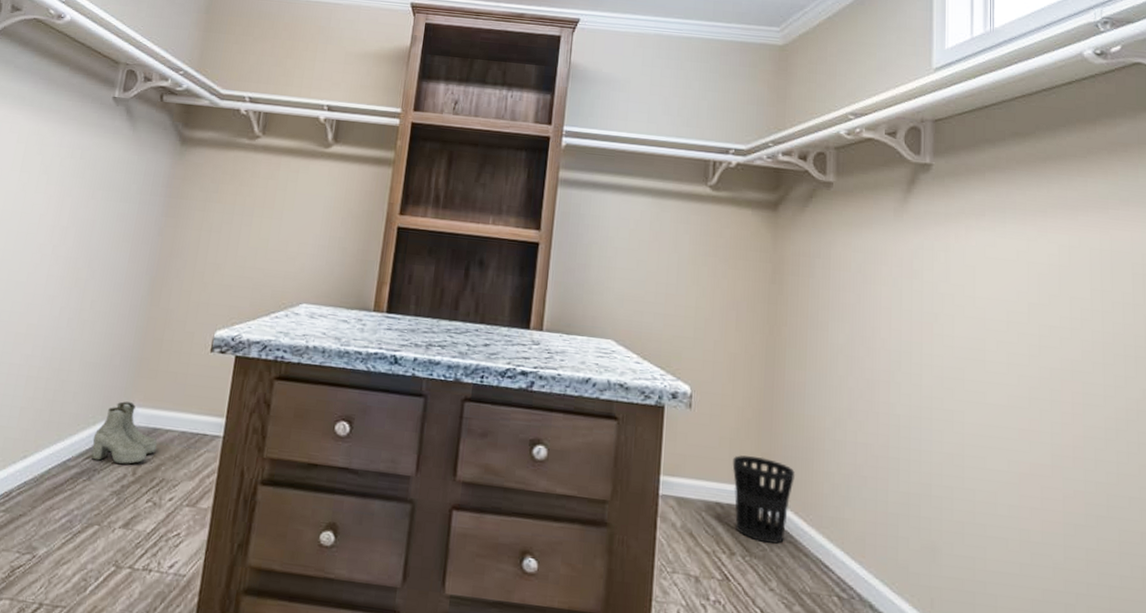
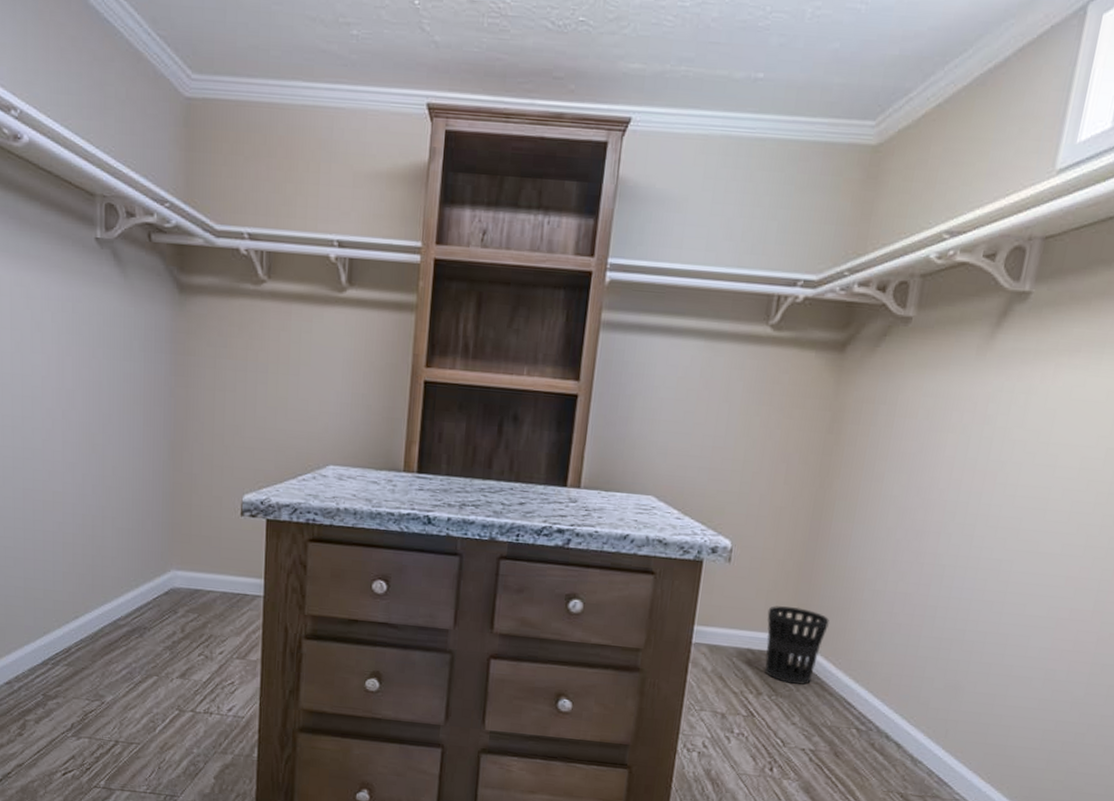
boots: present [91,401,157,465] -> none [138,565,201,623]

